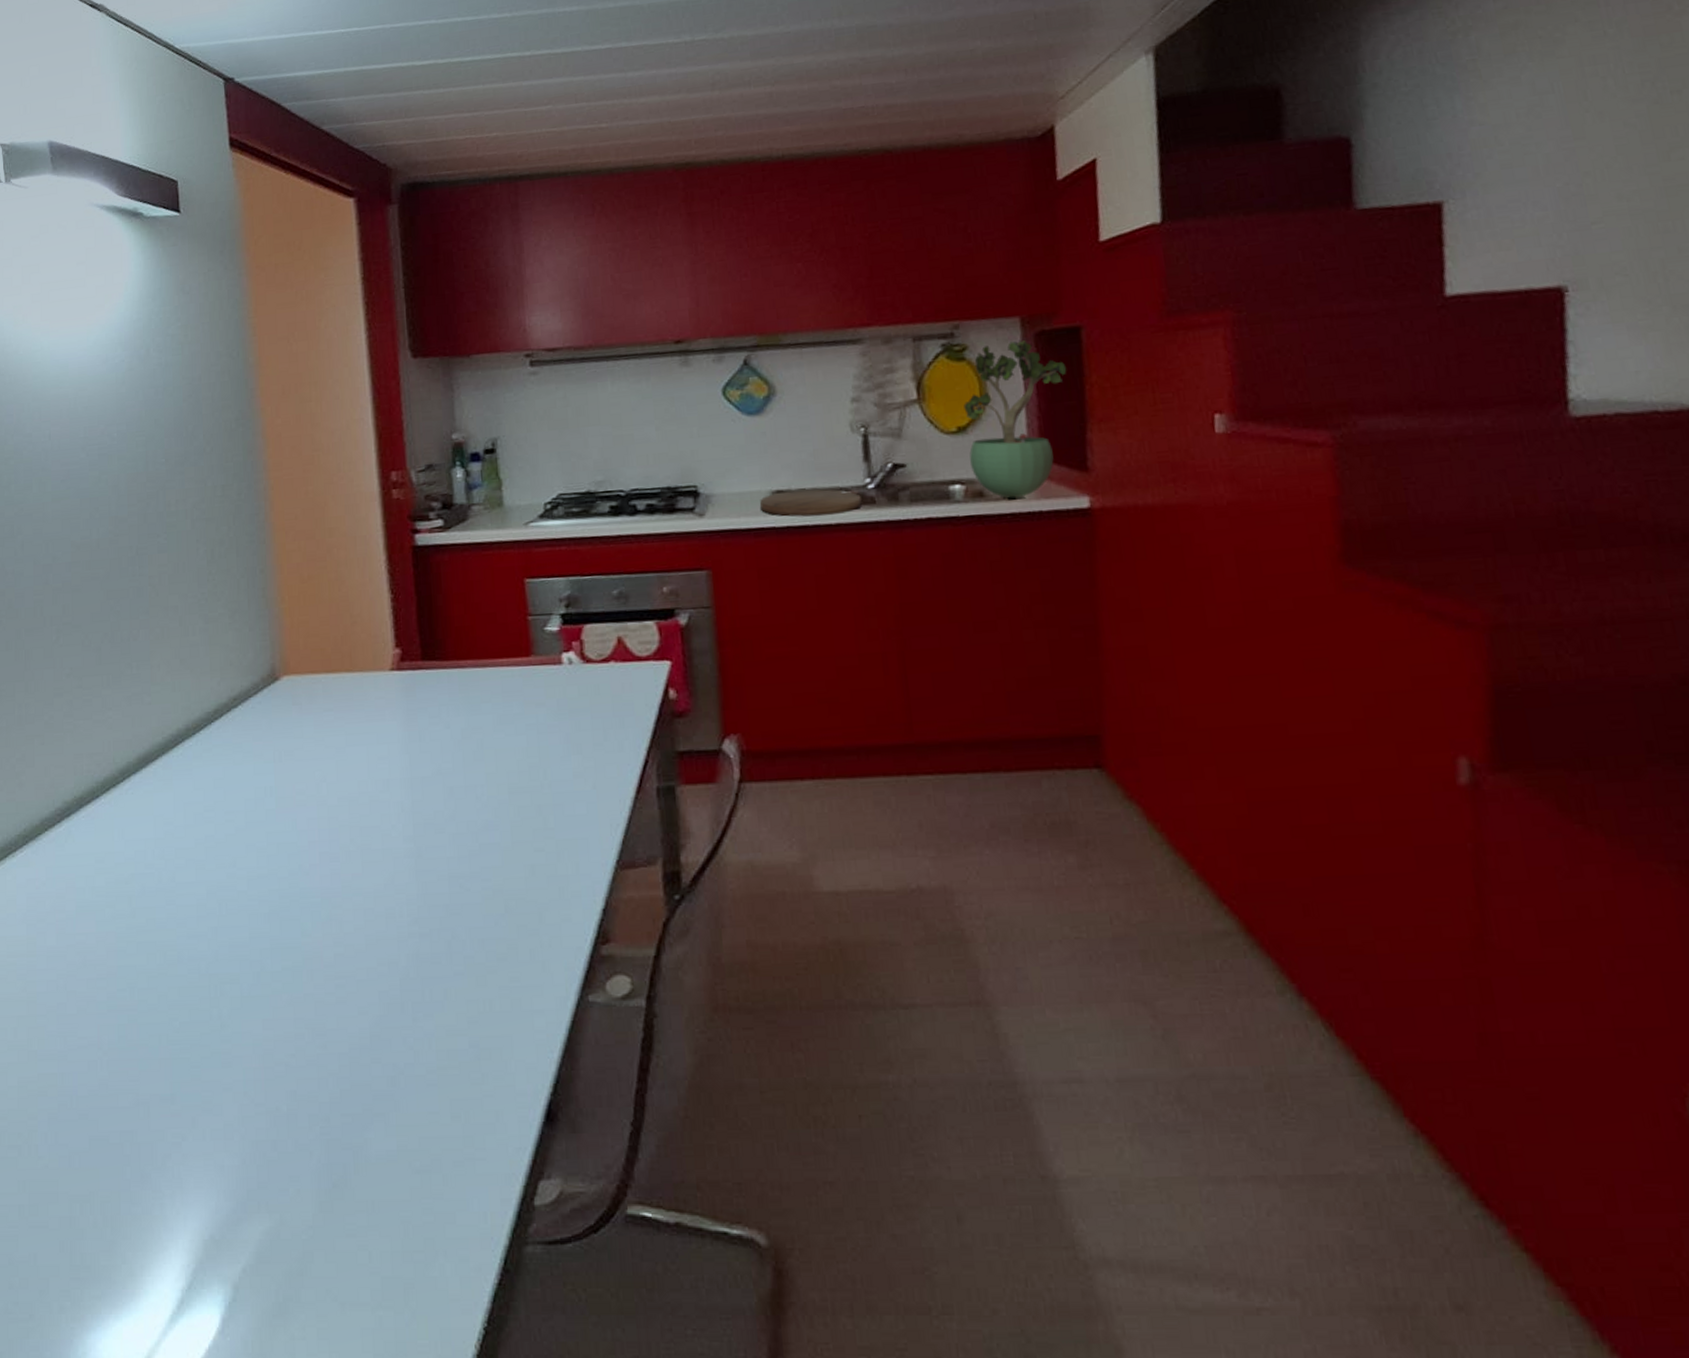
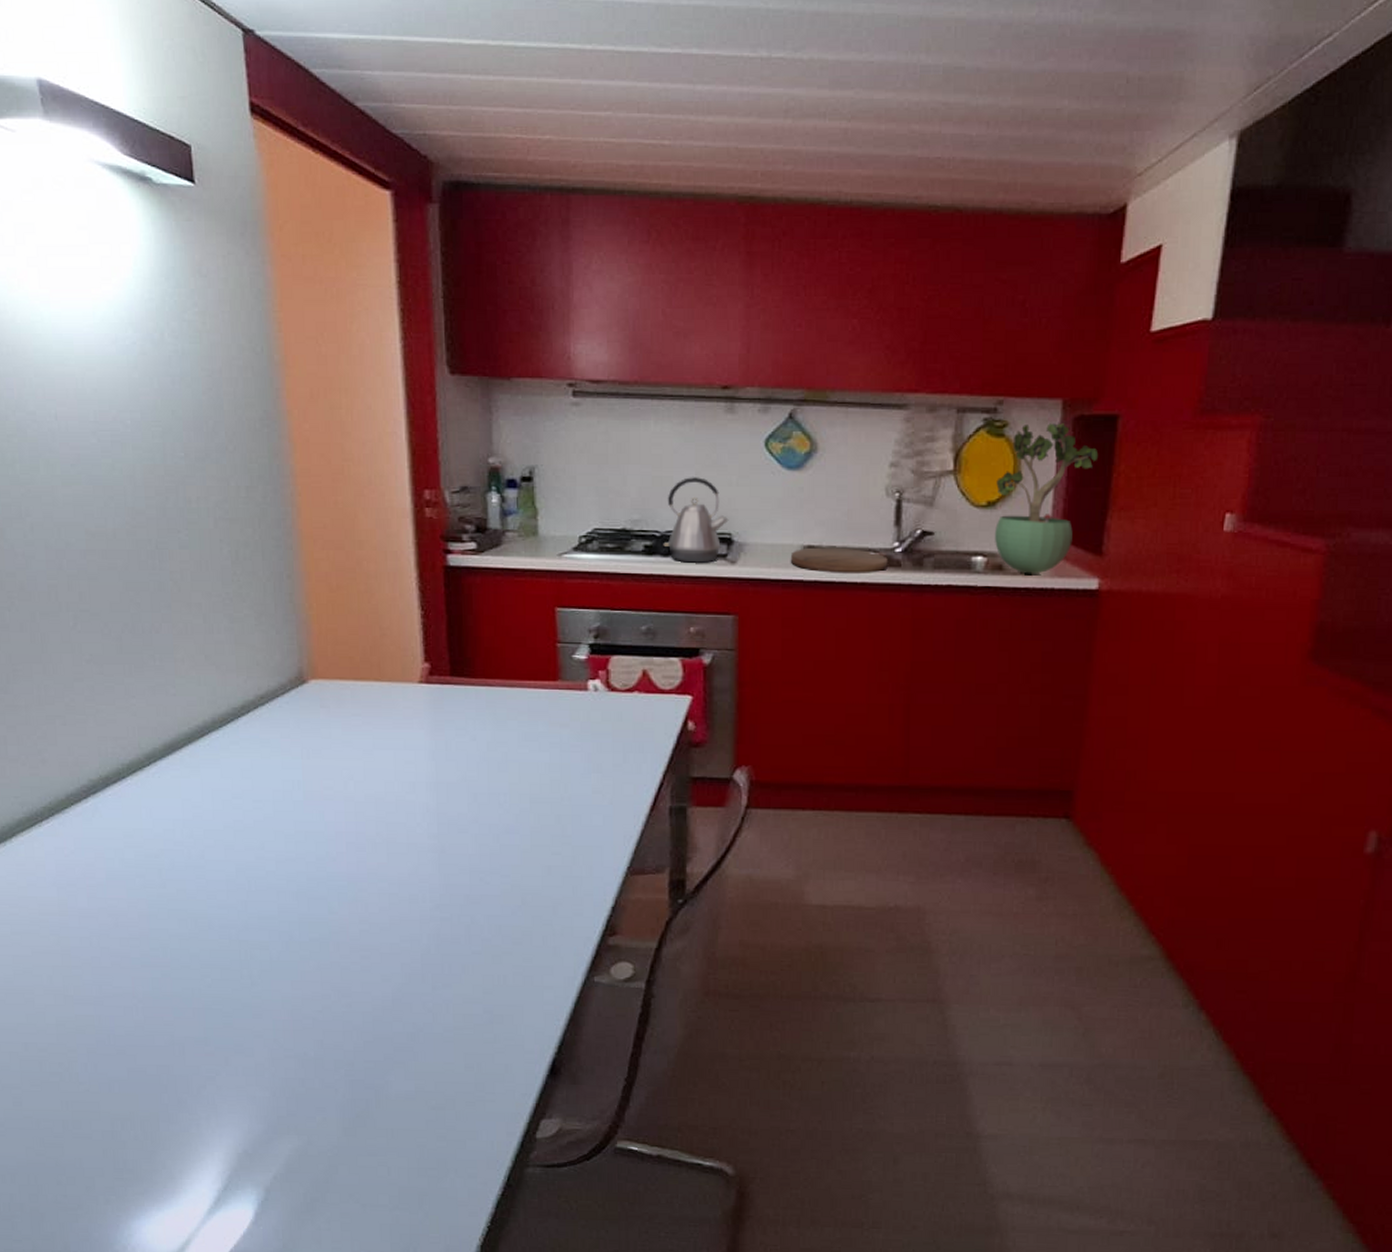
kettle: none [629,431,693,520] -> present [663,476,729,563]

